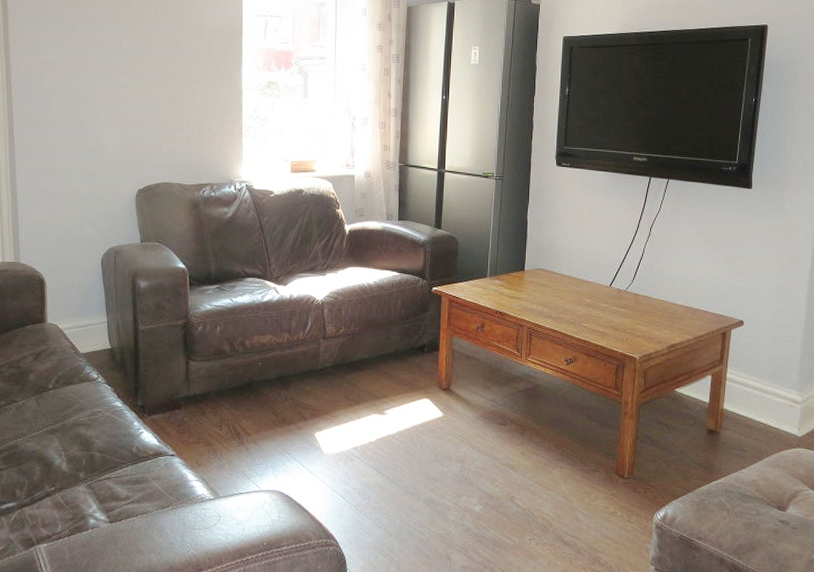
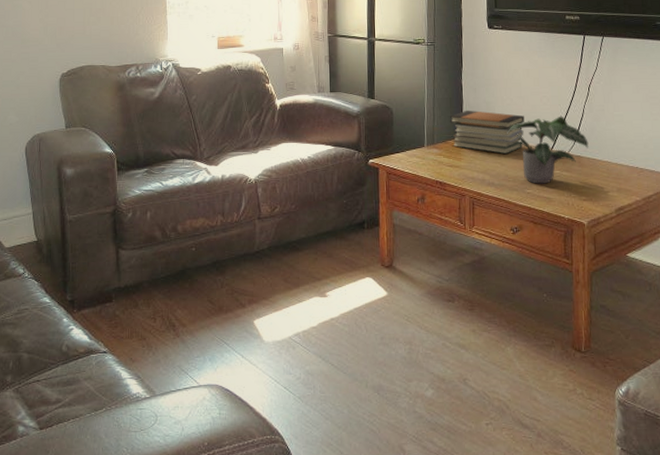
book stack: none [513,244,586,289] -> present [449,110,524,155]
potted plant: none [567,254,646,319] -> present [506,116,589,184]

